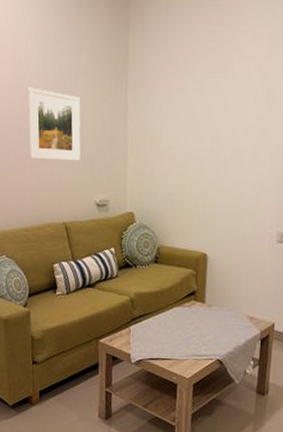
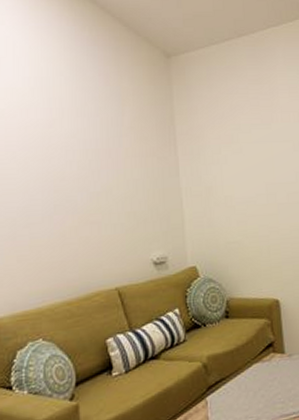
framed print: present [27,87,81,161] -> none [63,145,131,222]

